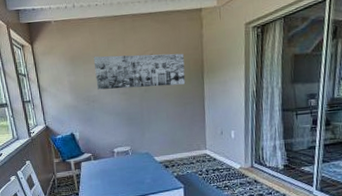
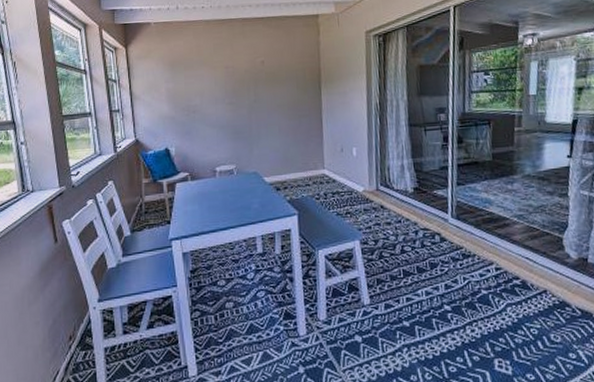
wall art: present [93,53,186,90] -> none [196,61,301,99]

